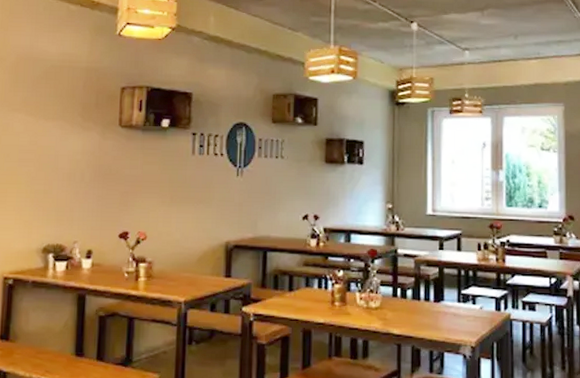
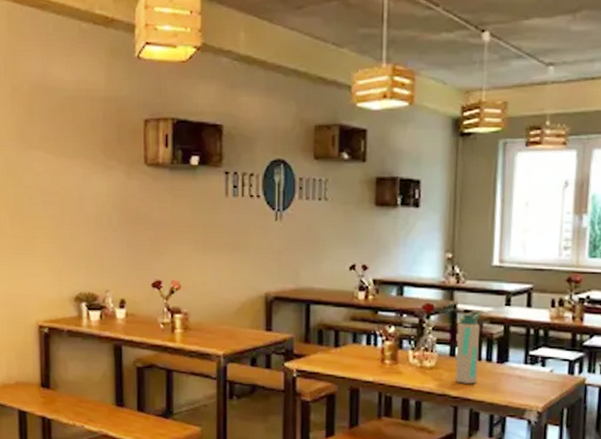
water bottle: none [398,255,420,322] -> present [455,311,483,384]

